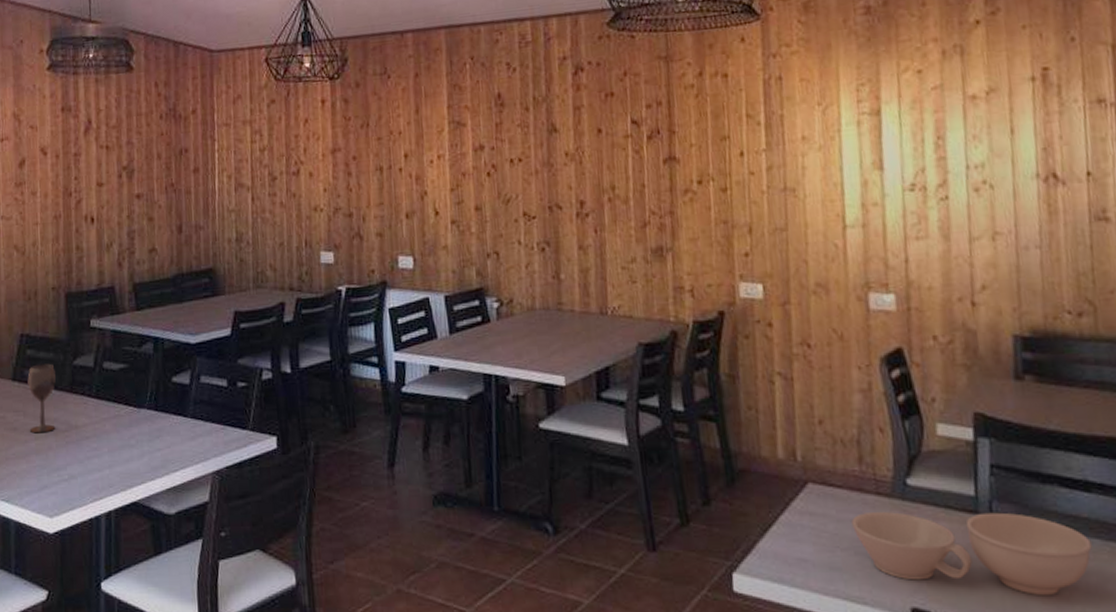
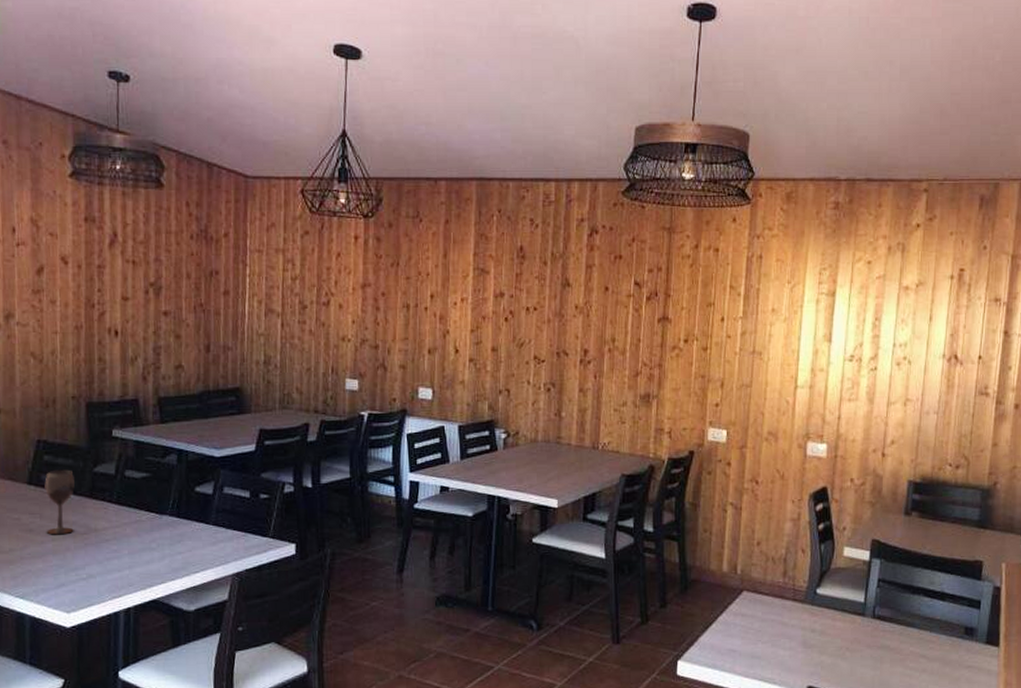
cup: present [852,511,973,581] -> none [773,613,856,666]
soup bowl: present [965,512,1092,596] -> none [855,615,939,677]

